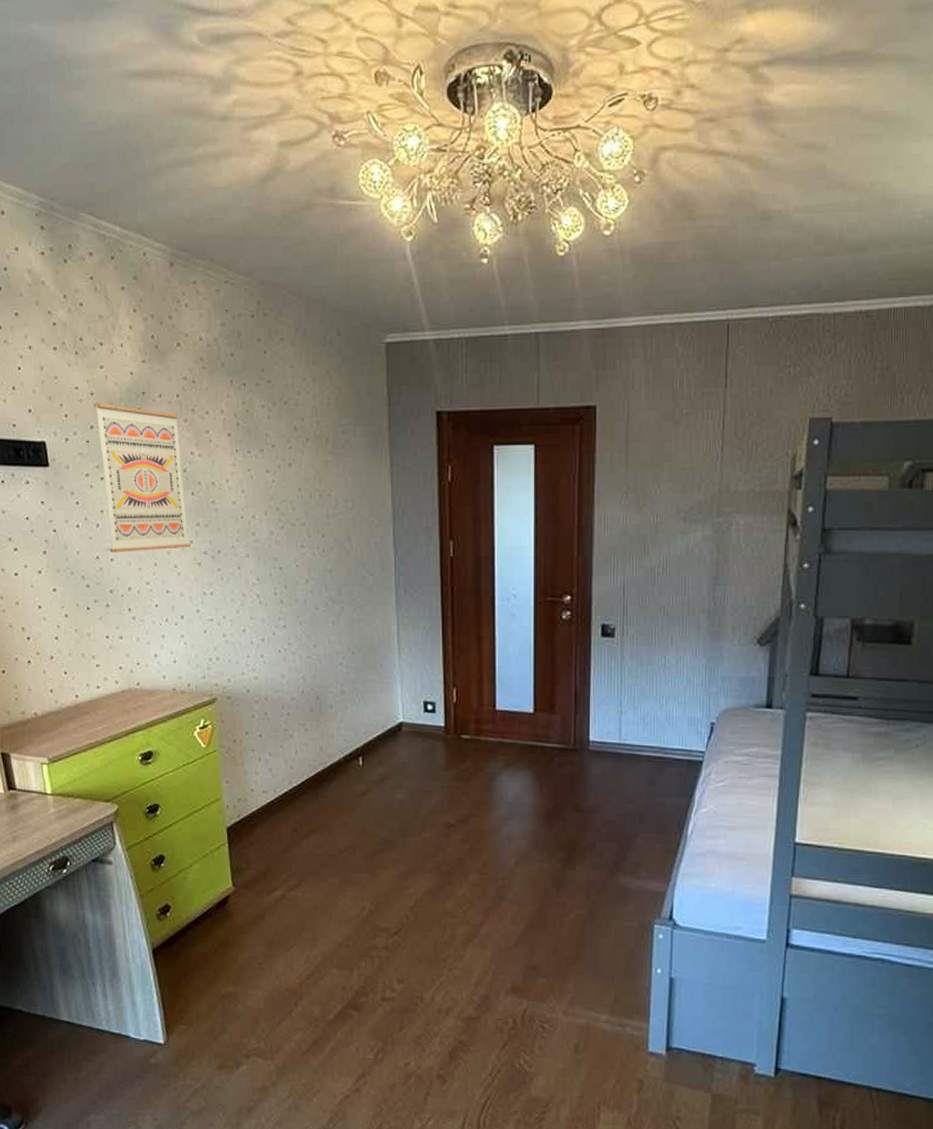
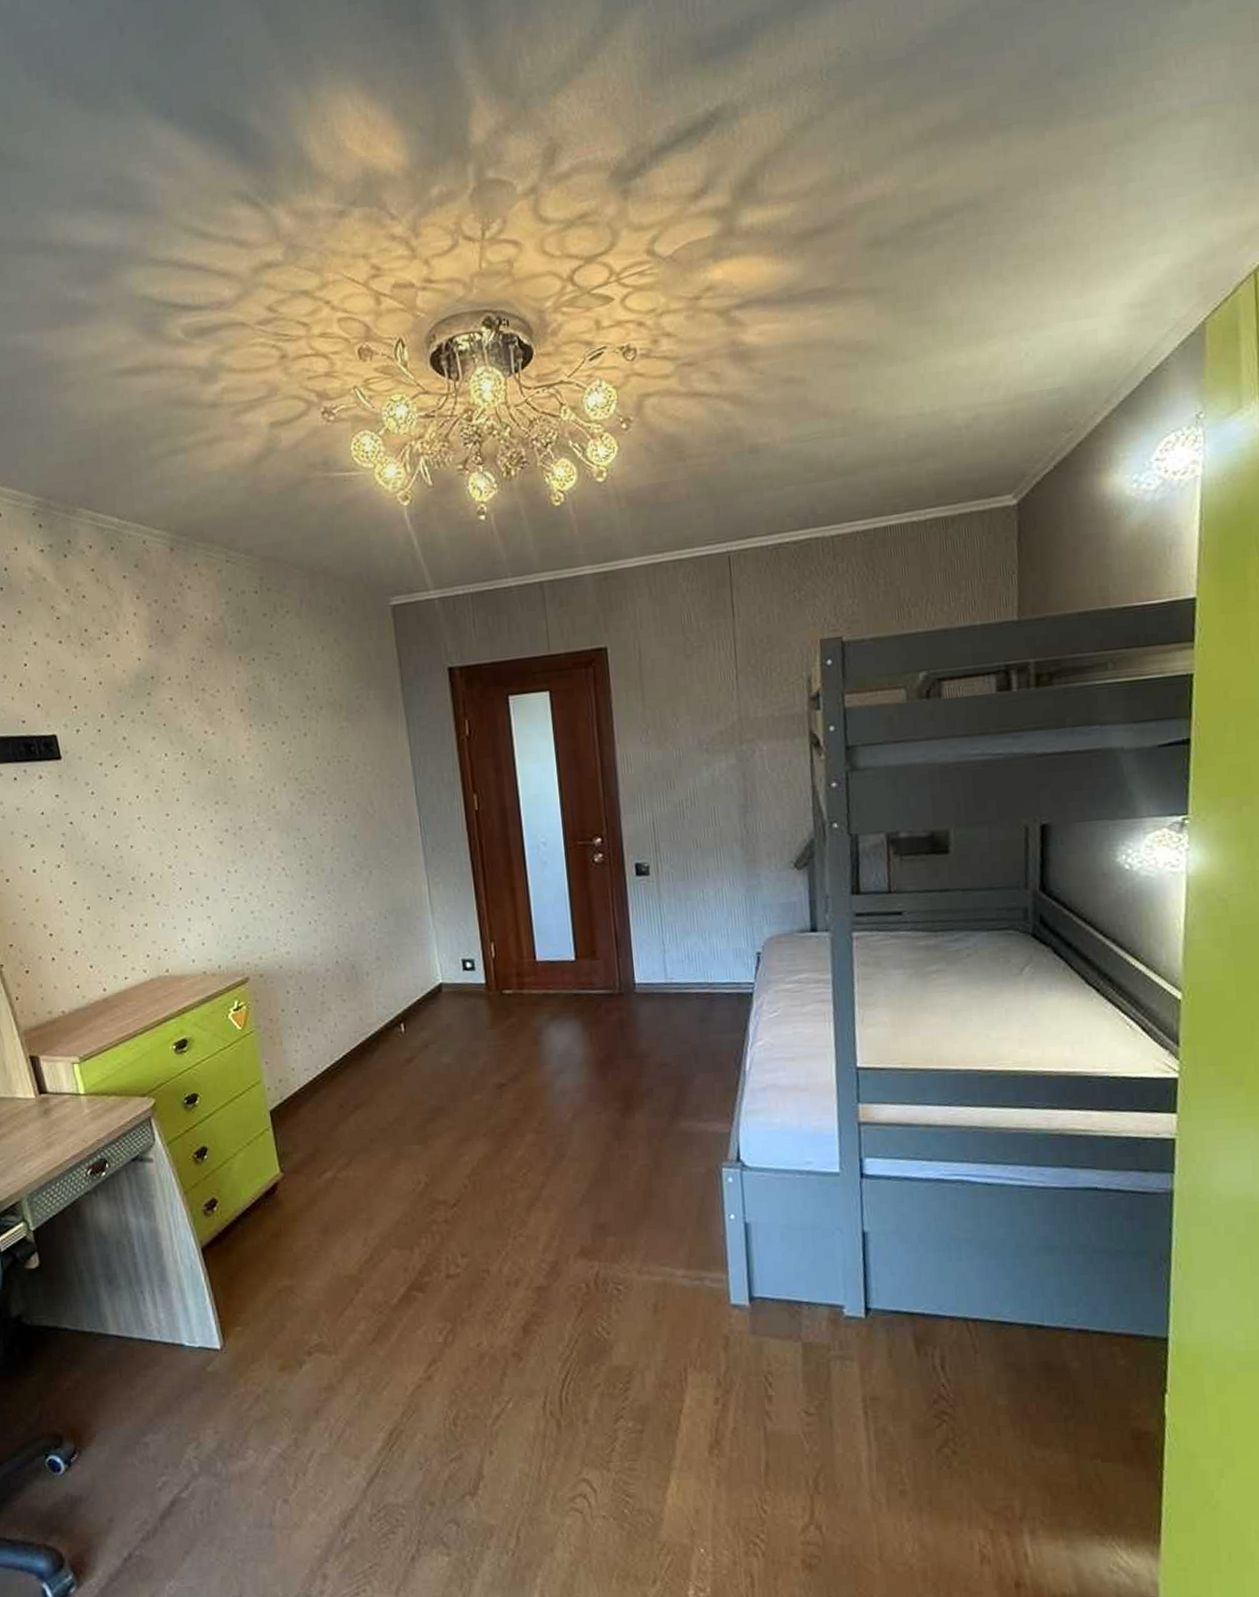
wall art: present [93,403,191,552] -> none [102,691,211,839]

